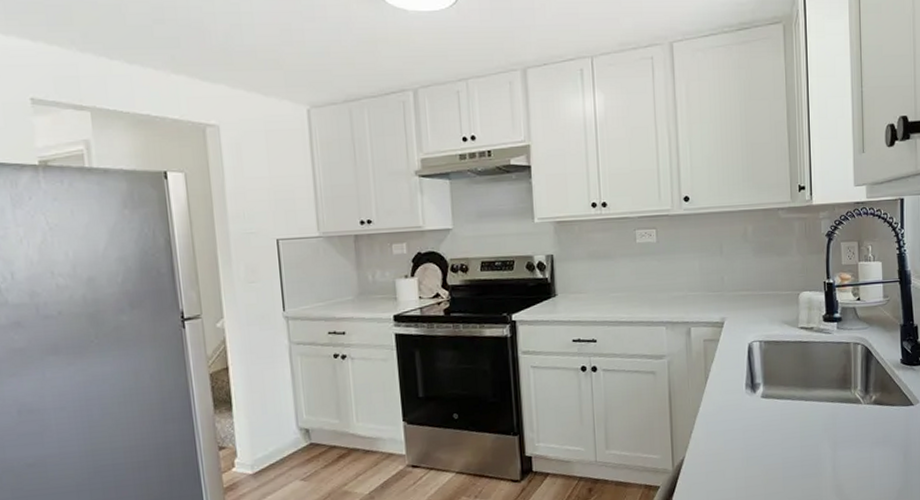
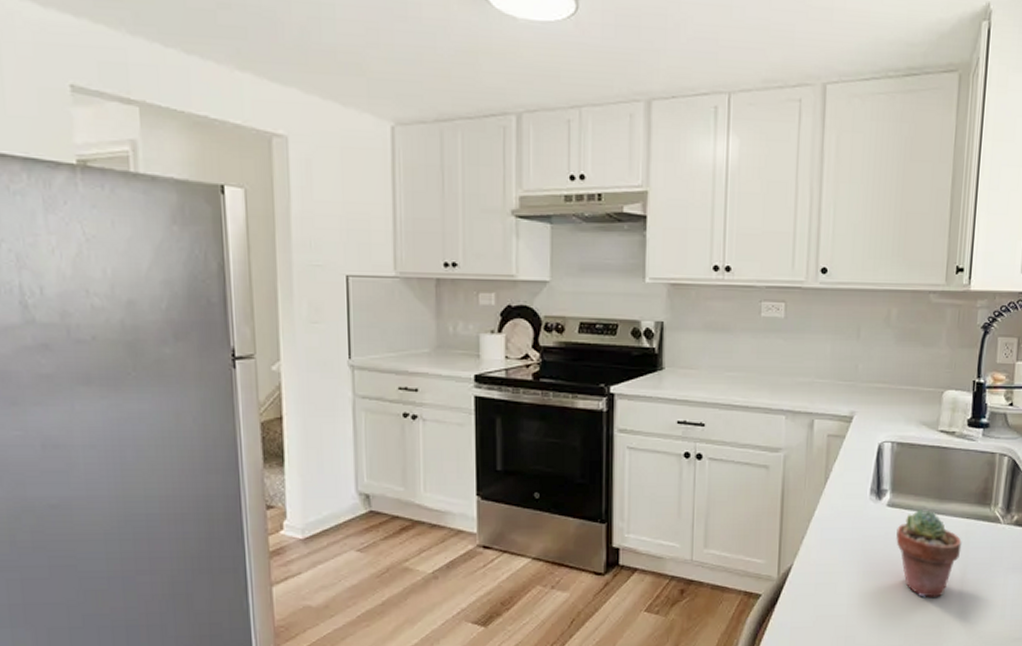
potted succulent: none [772,398,830,476] -> present [896,510,962,597]

